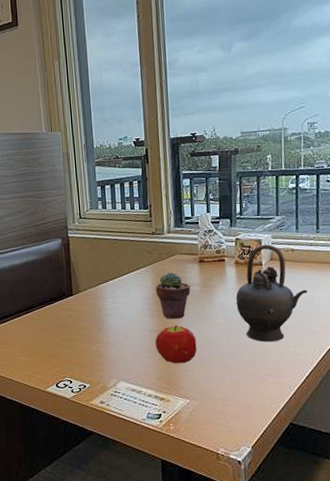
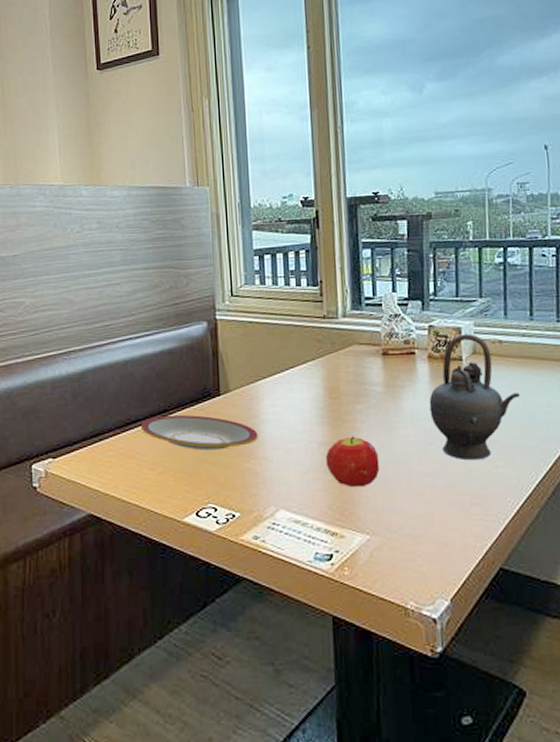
plate: none [12,310,103,338] -> present [140,414,258,450]
potted succulent: present [155,272,191,320] -> none [326,367,371,429]

